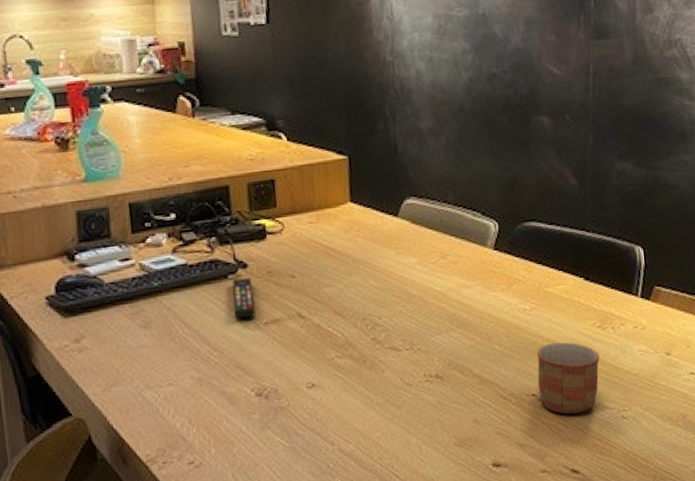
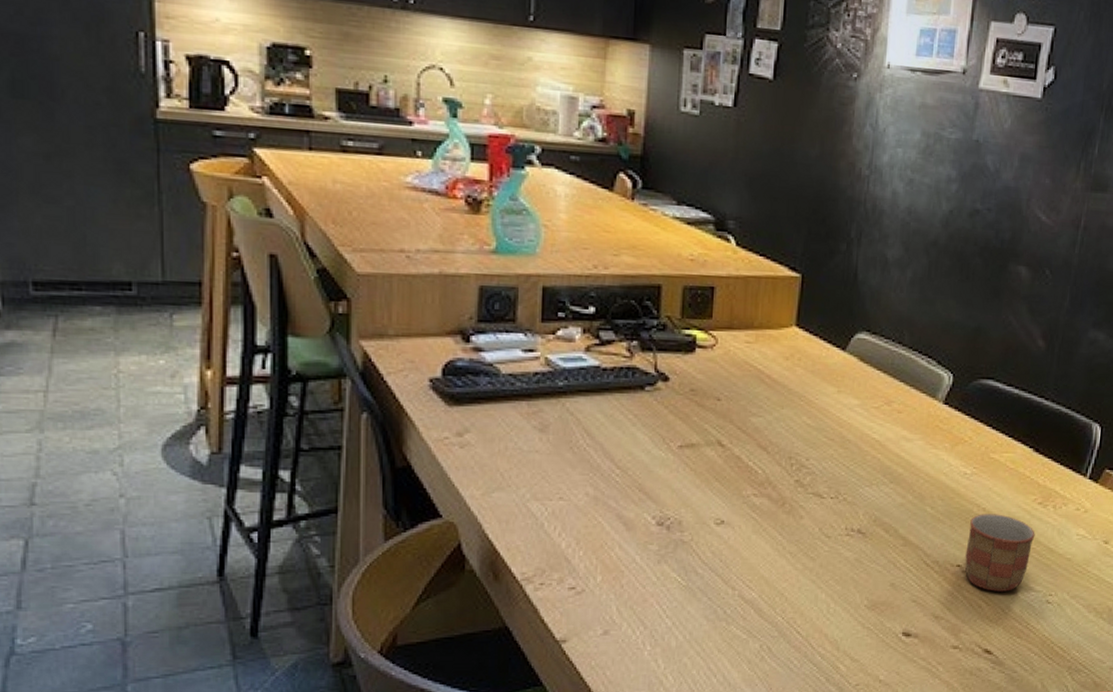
remote control: present [232,277,256,318] -> none [646,392,672,437]

